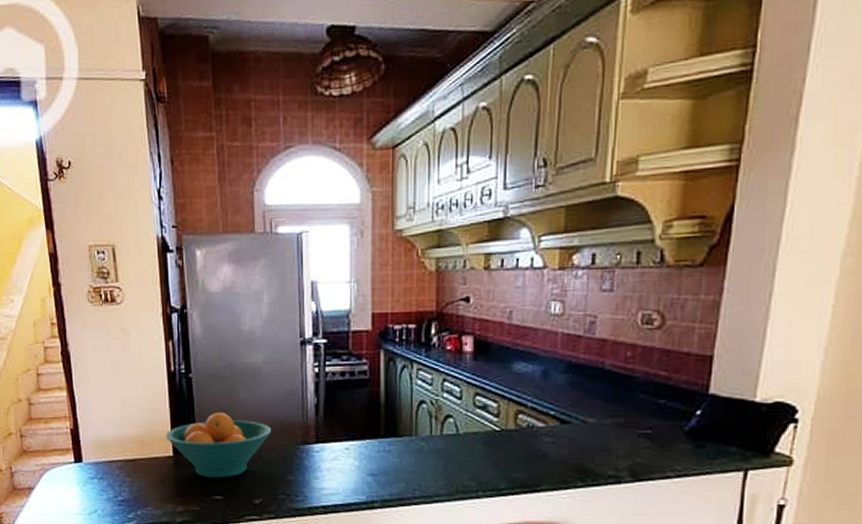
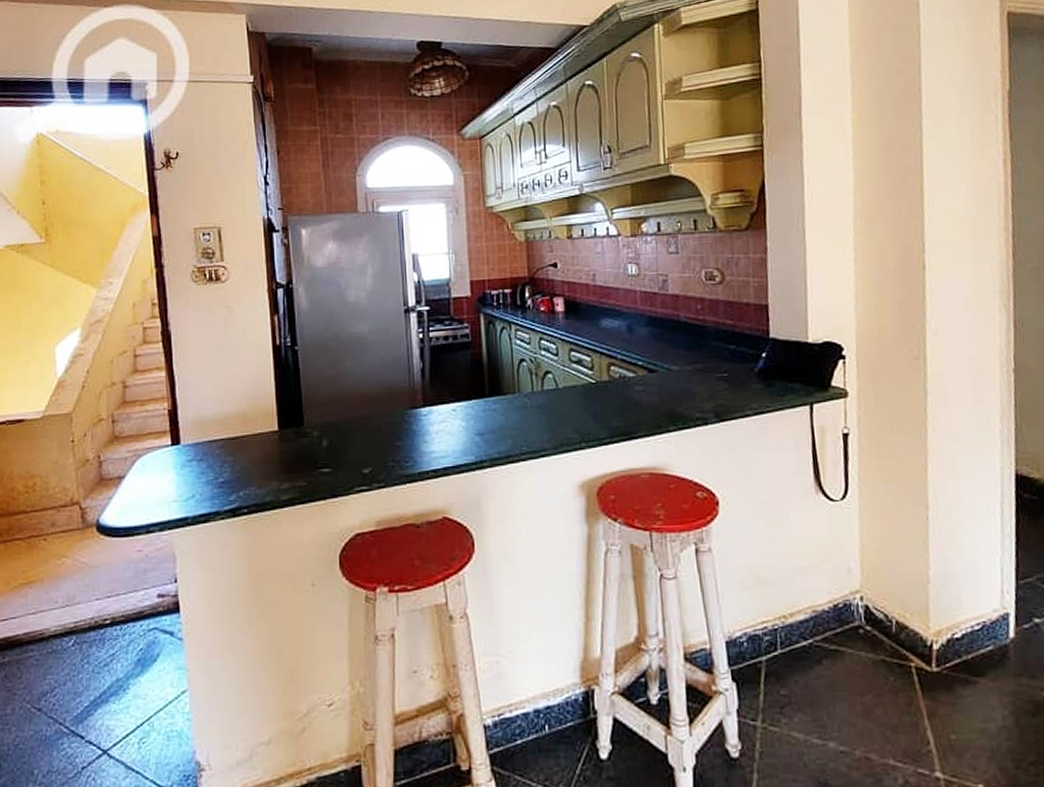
fruit bowl: present [165,413,272,478] -> none [270,383,380,451]

